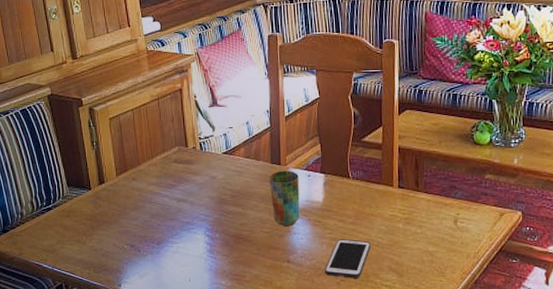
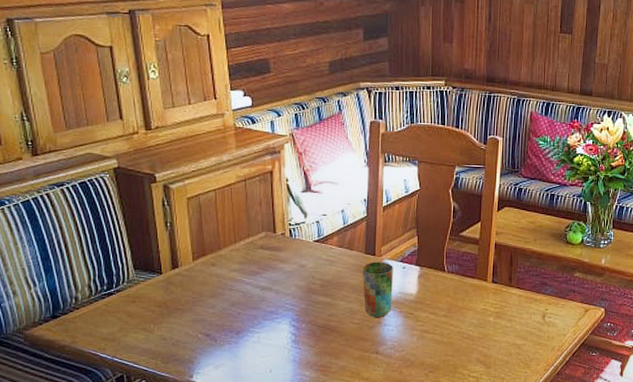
cell phone: present [325,239,371,278] -> none [414,331,461,370]

